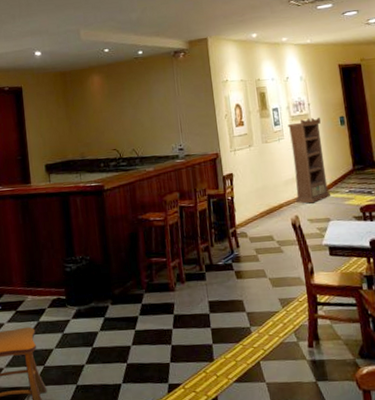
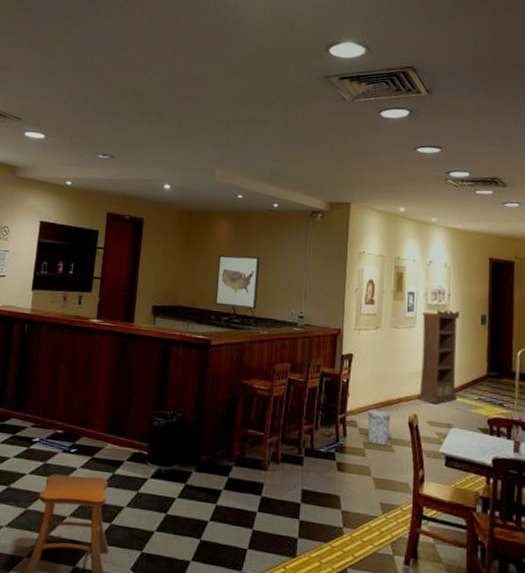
wall art: none [97,103,139,153] -> present [214,255,261,309]
trash can: none [254,217,277,249] -> present [367,408,391,446]

